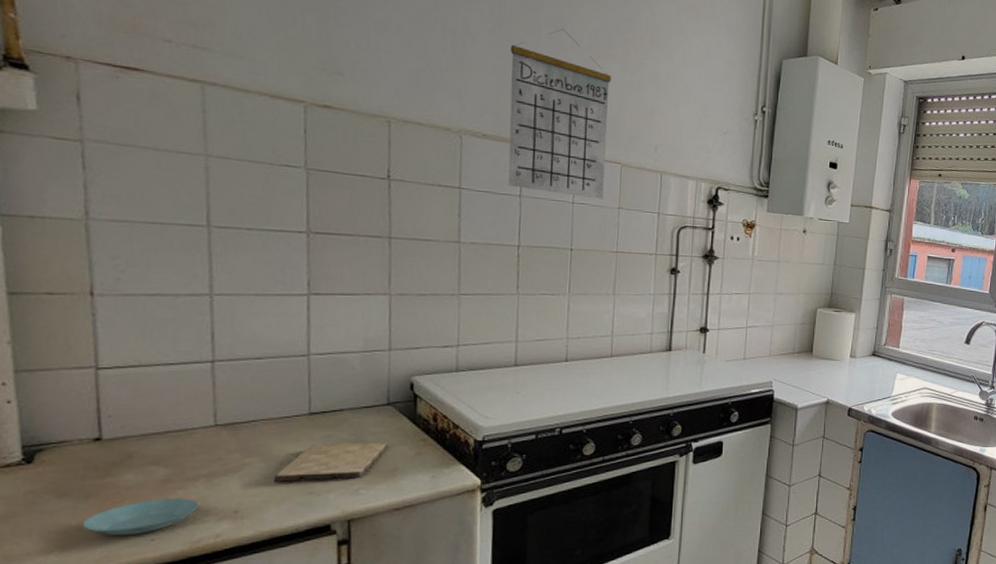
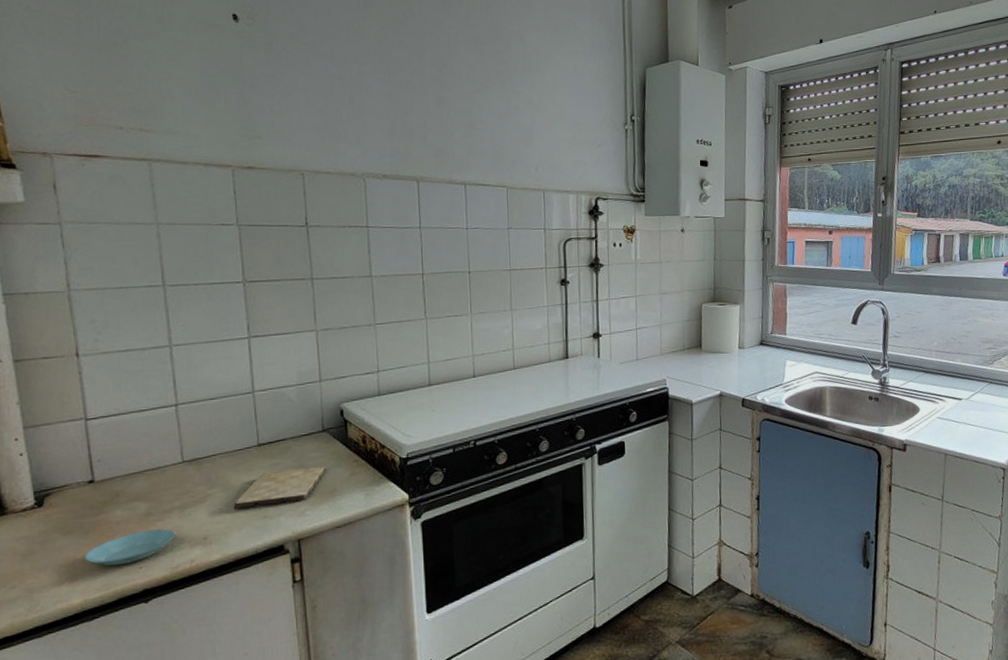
calendar: present [508,28,612,200] -> none [400,69,494,223]

